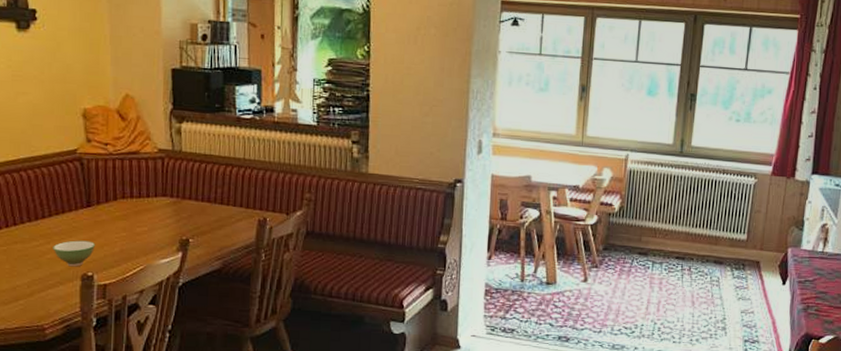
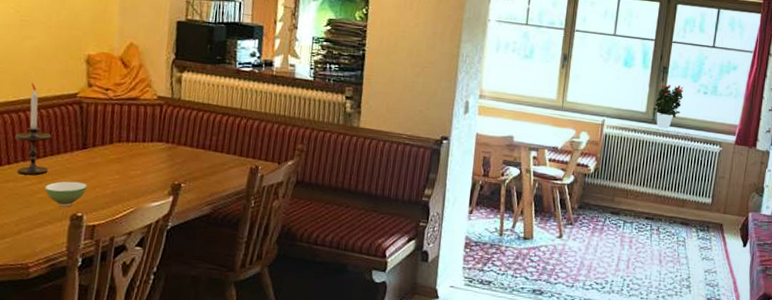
candlestick: none [19,139,55,236] -> present [15,82,51,176]
potted flower: none [681,113,714,162] -> present [653,85,684,130]

